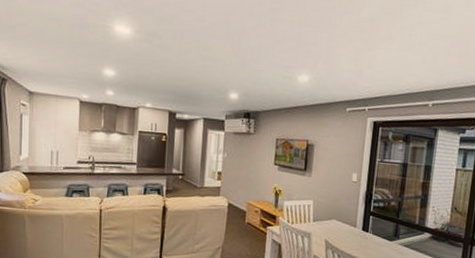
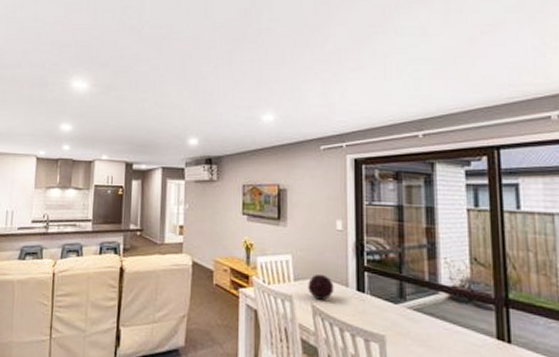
decorative orb: none [324,217,345,237] -> present [308,275,334,300]

